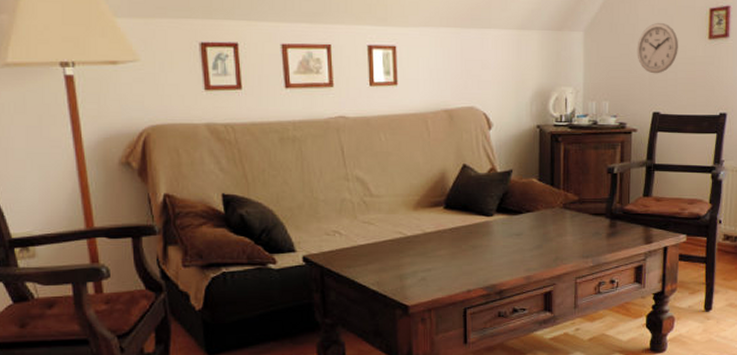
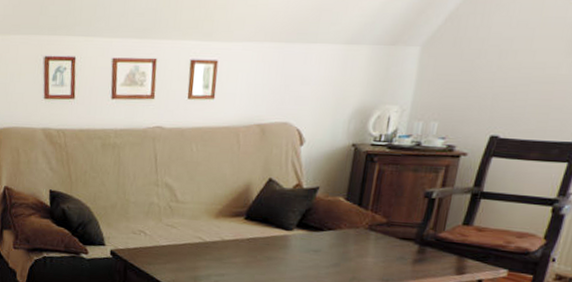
wall clock: present [637,22,678,74] -> none [481,35,537,94]

